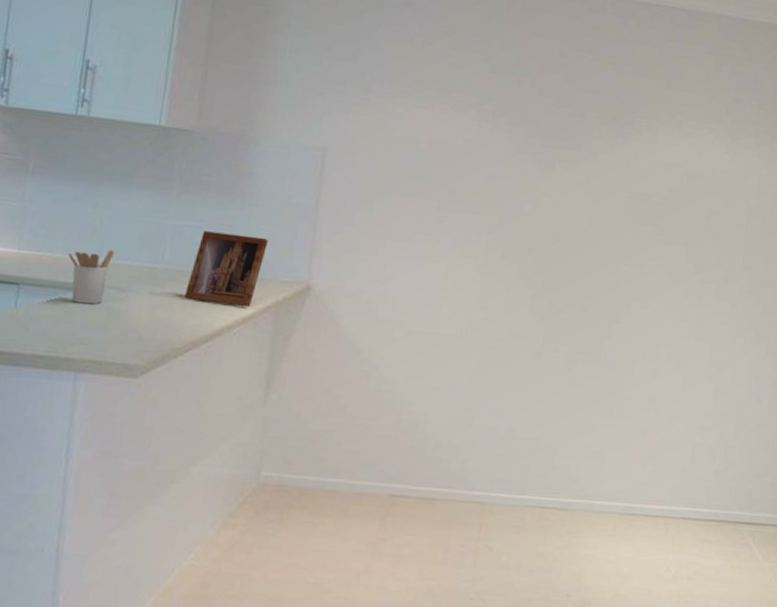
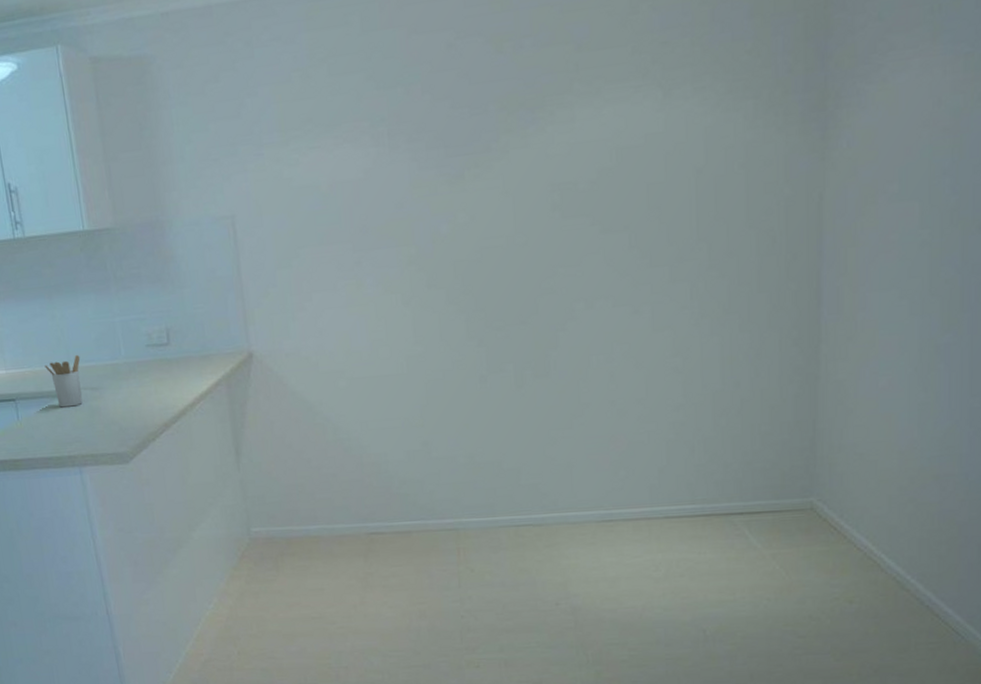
picture frame: present [185,231,268,308] -> none [146,316,205,386]

